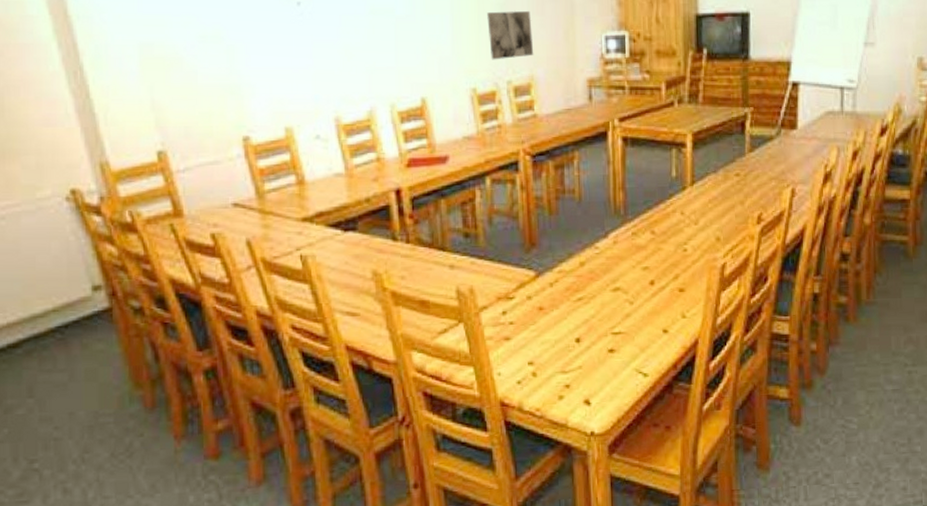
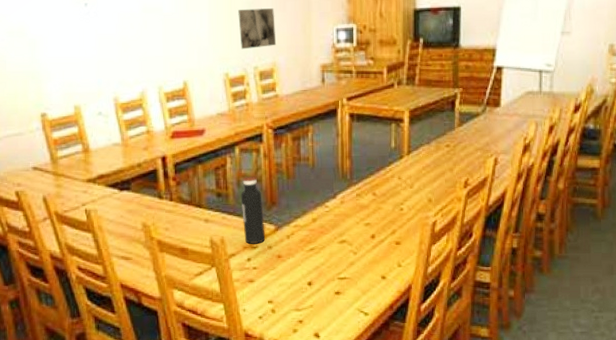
water bottle: none [493,213,523,294] -> present [241,177,265,244]

